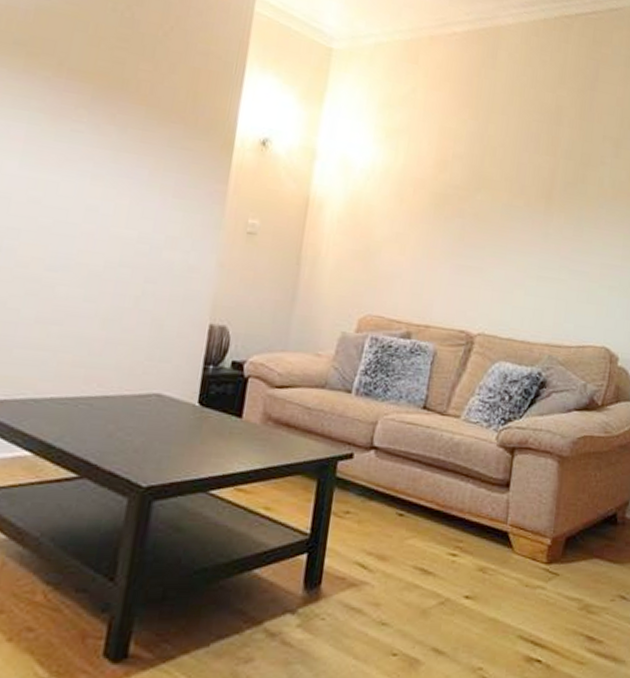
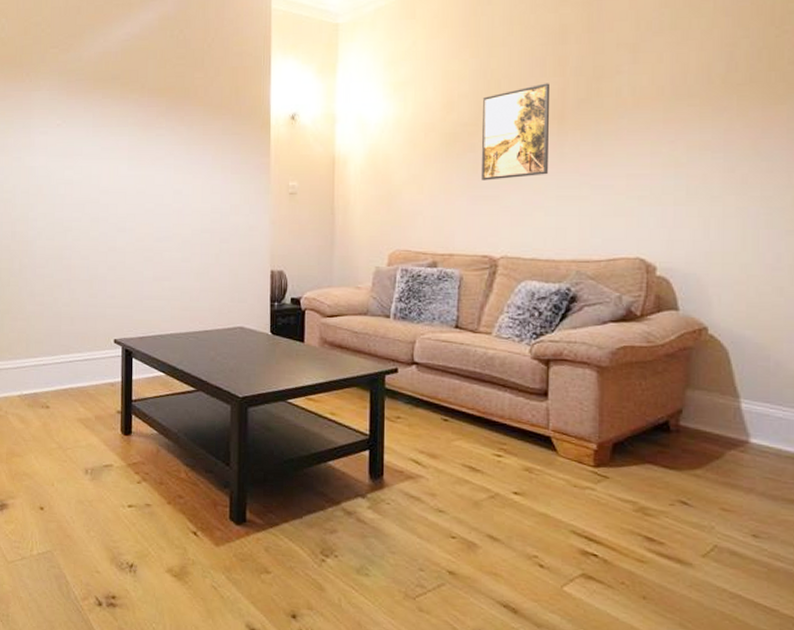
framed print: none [467,159,541,253] -> present [481,83,549,180]

